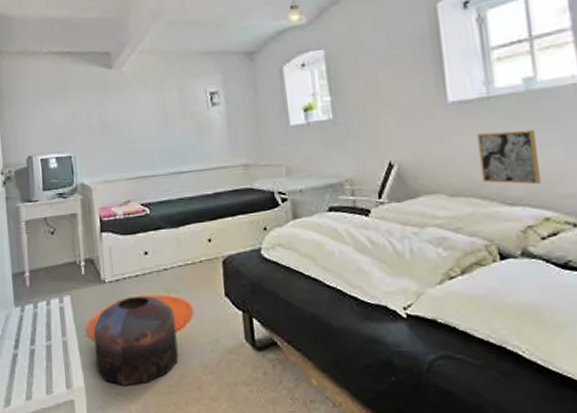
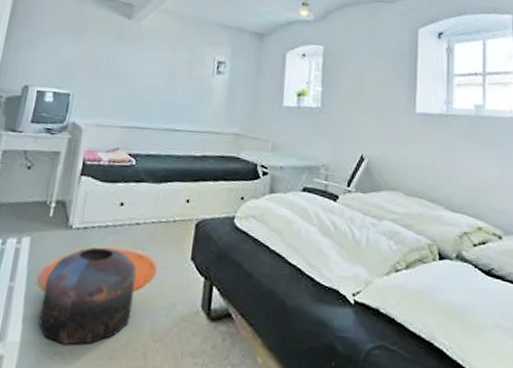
wall art: present [477,129,542,185] -> none [433,144,479,197]

